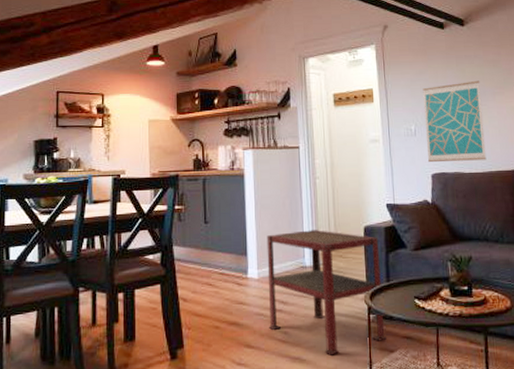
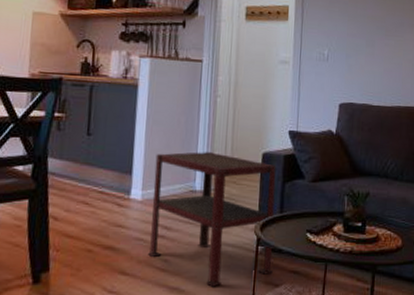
wall art: present [422,80,487,163] -> none [336,9,399,94]

